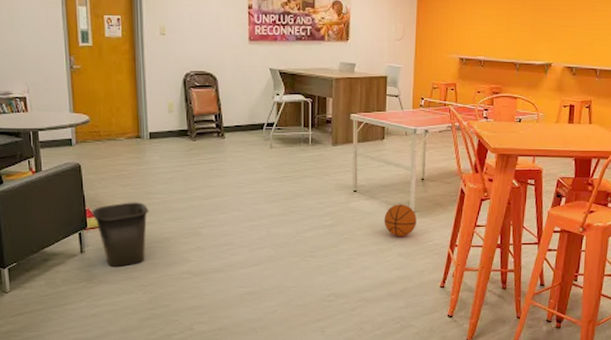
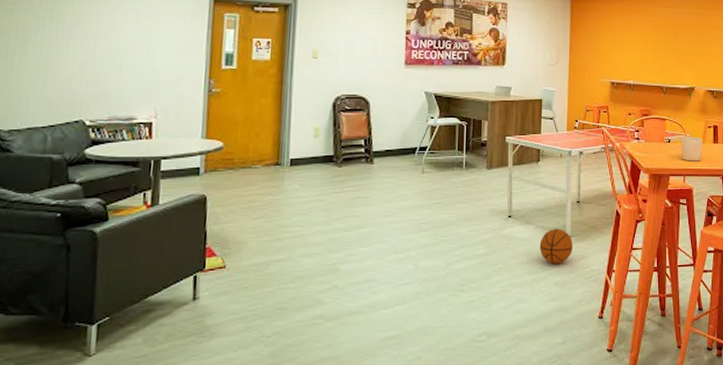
waste bin: present [92,202,149,268] -> none [213,237,282,316]
mug: none [532,116,557,142] -> present [681,137,703,161]

